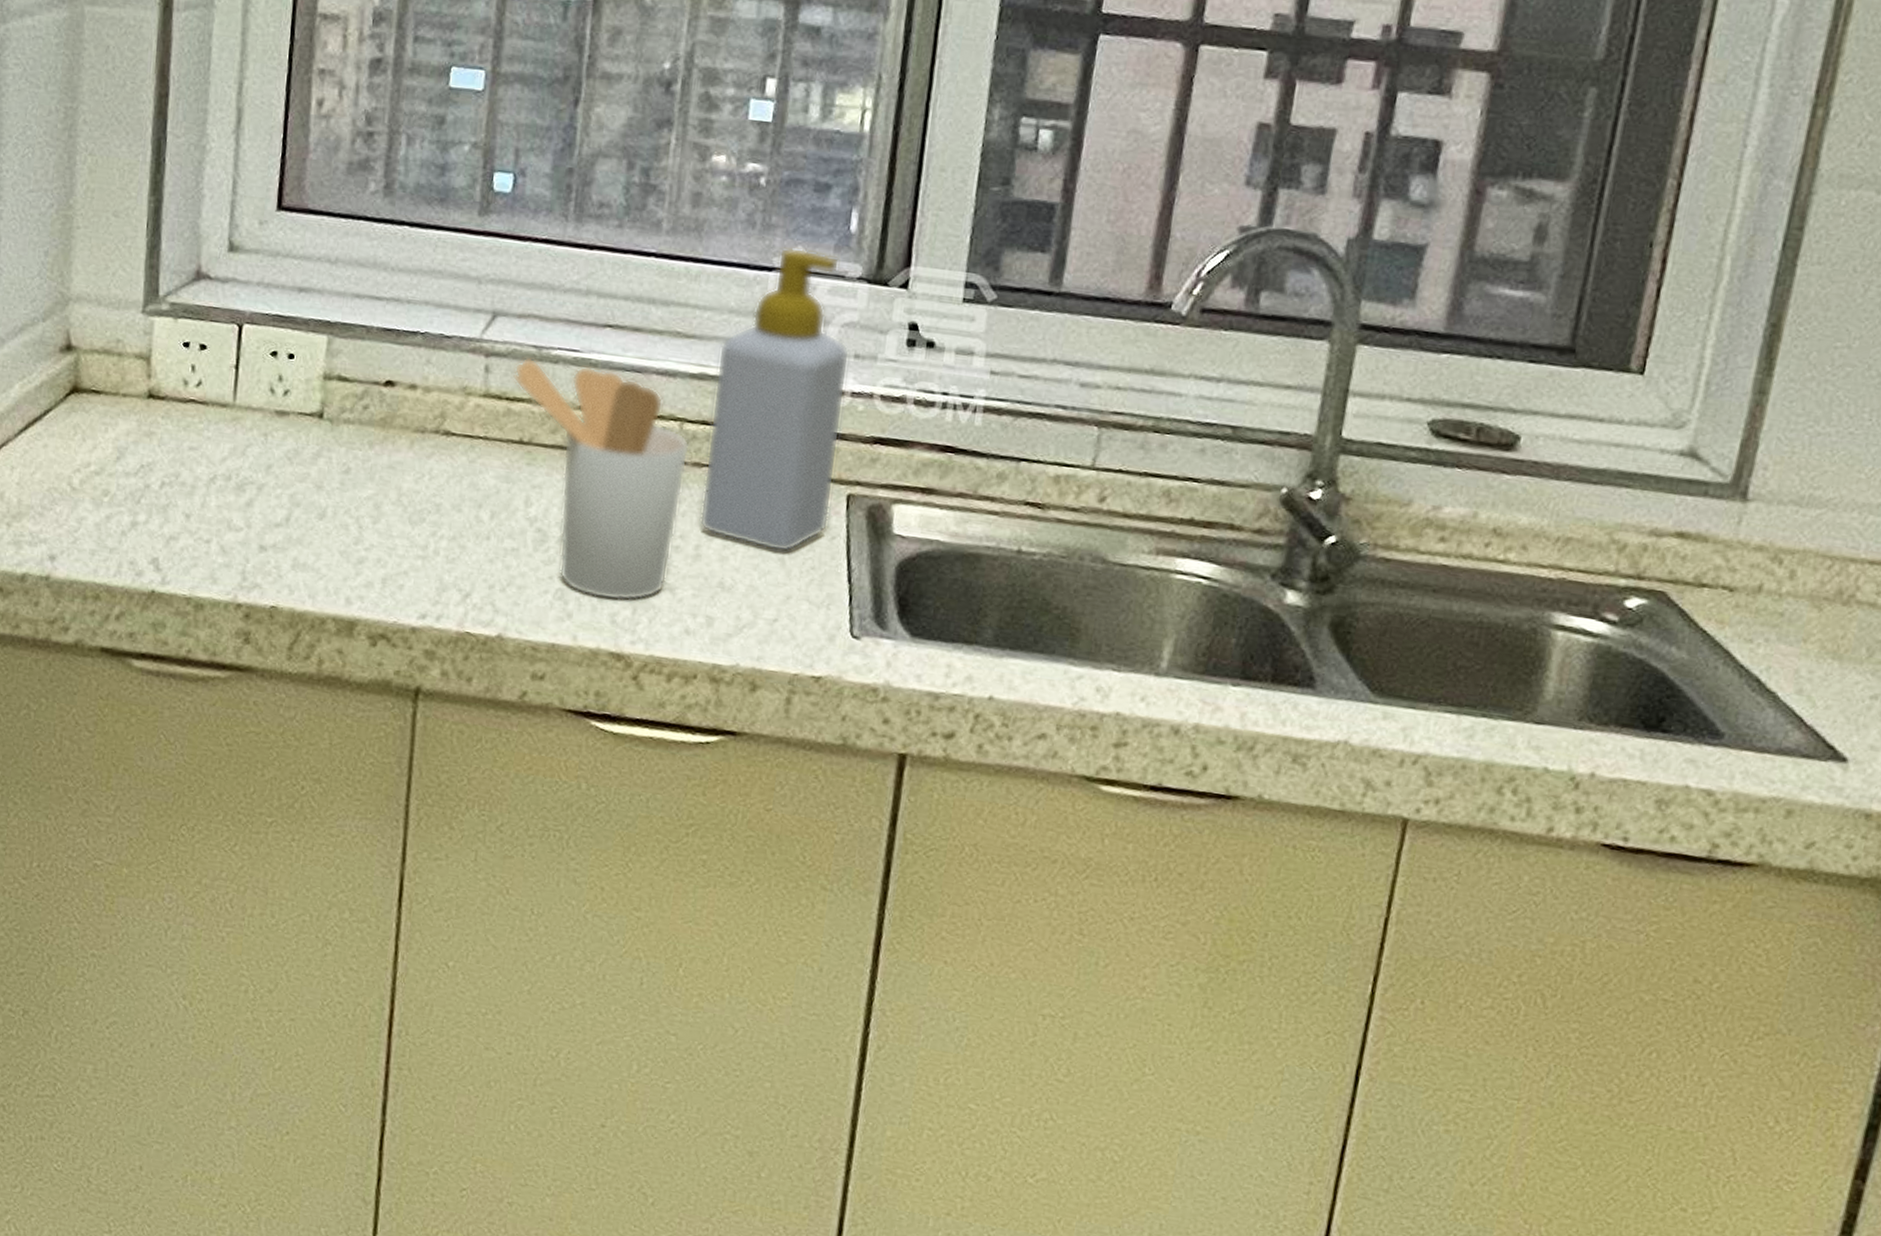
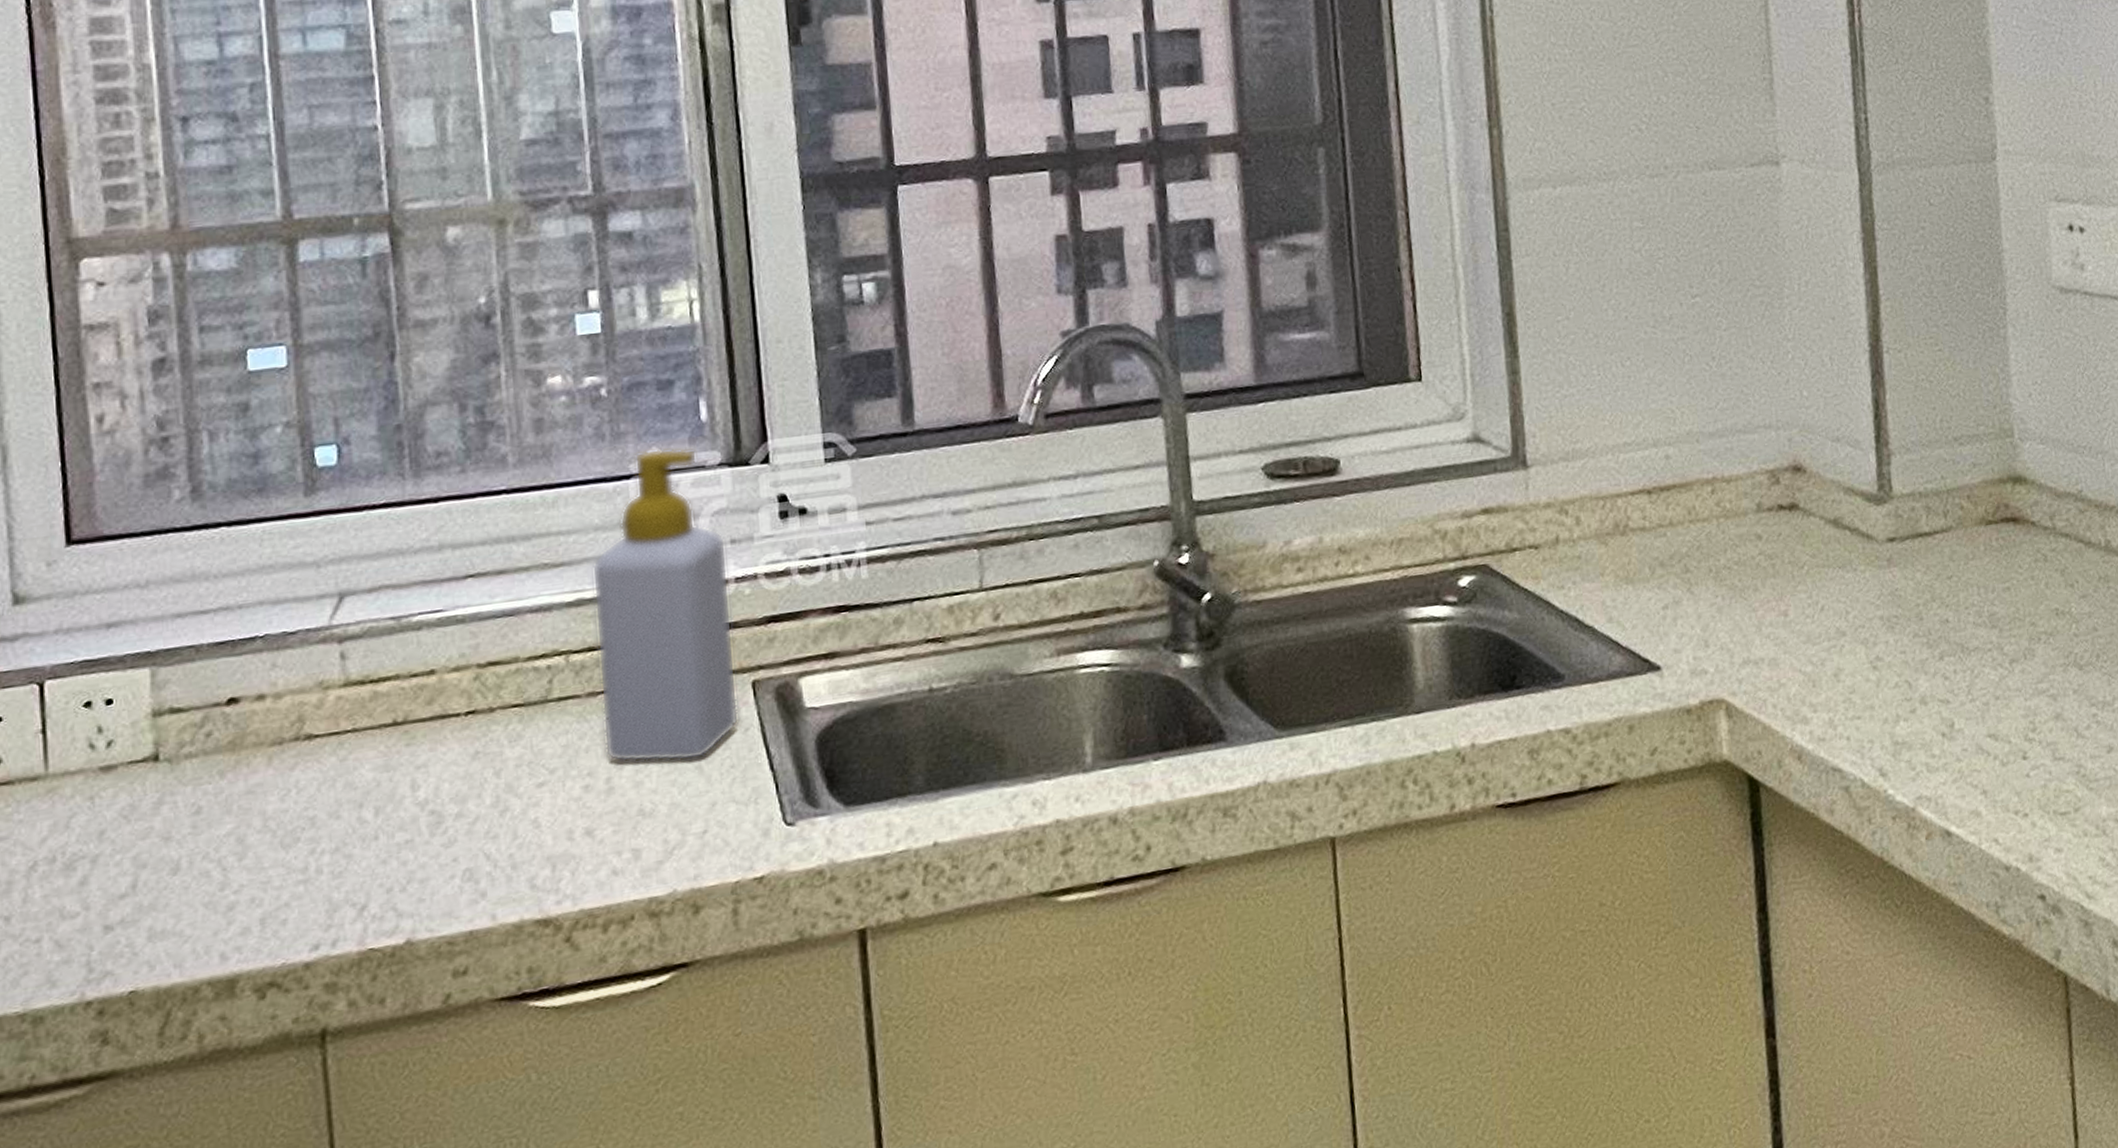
utensil holder: present [513,357,690,601] -> none [373,621,583,868]

